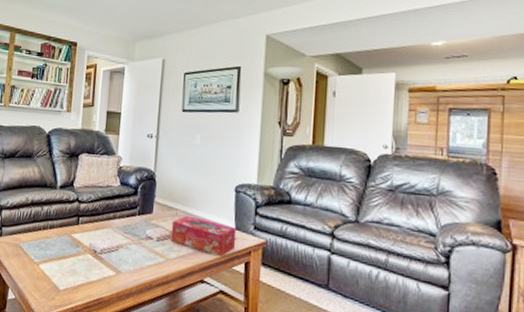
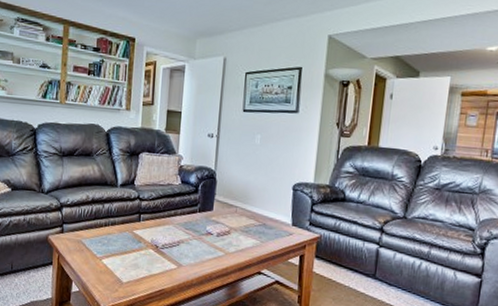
tissue box: present [170,215,237,257] -> none [230,212,293,251]

